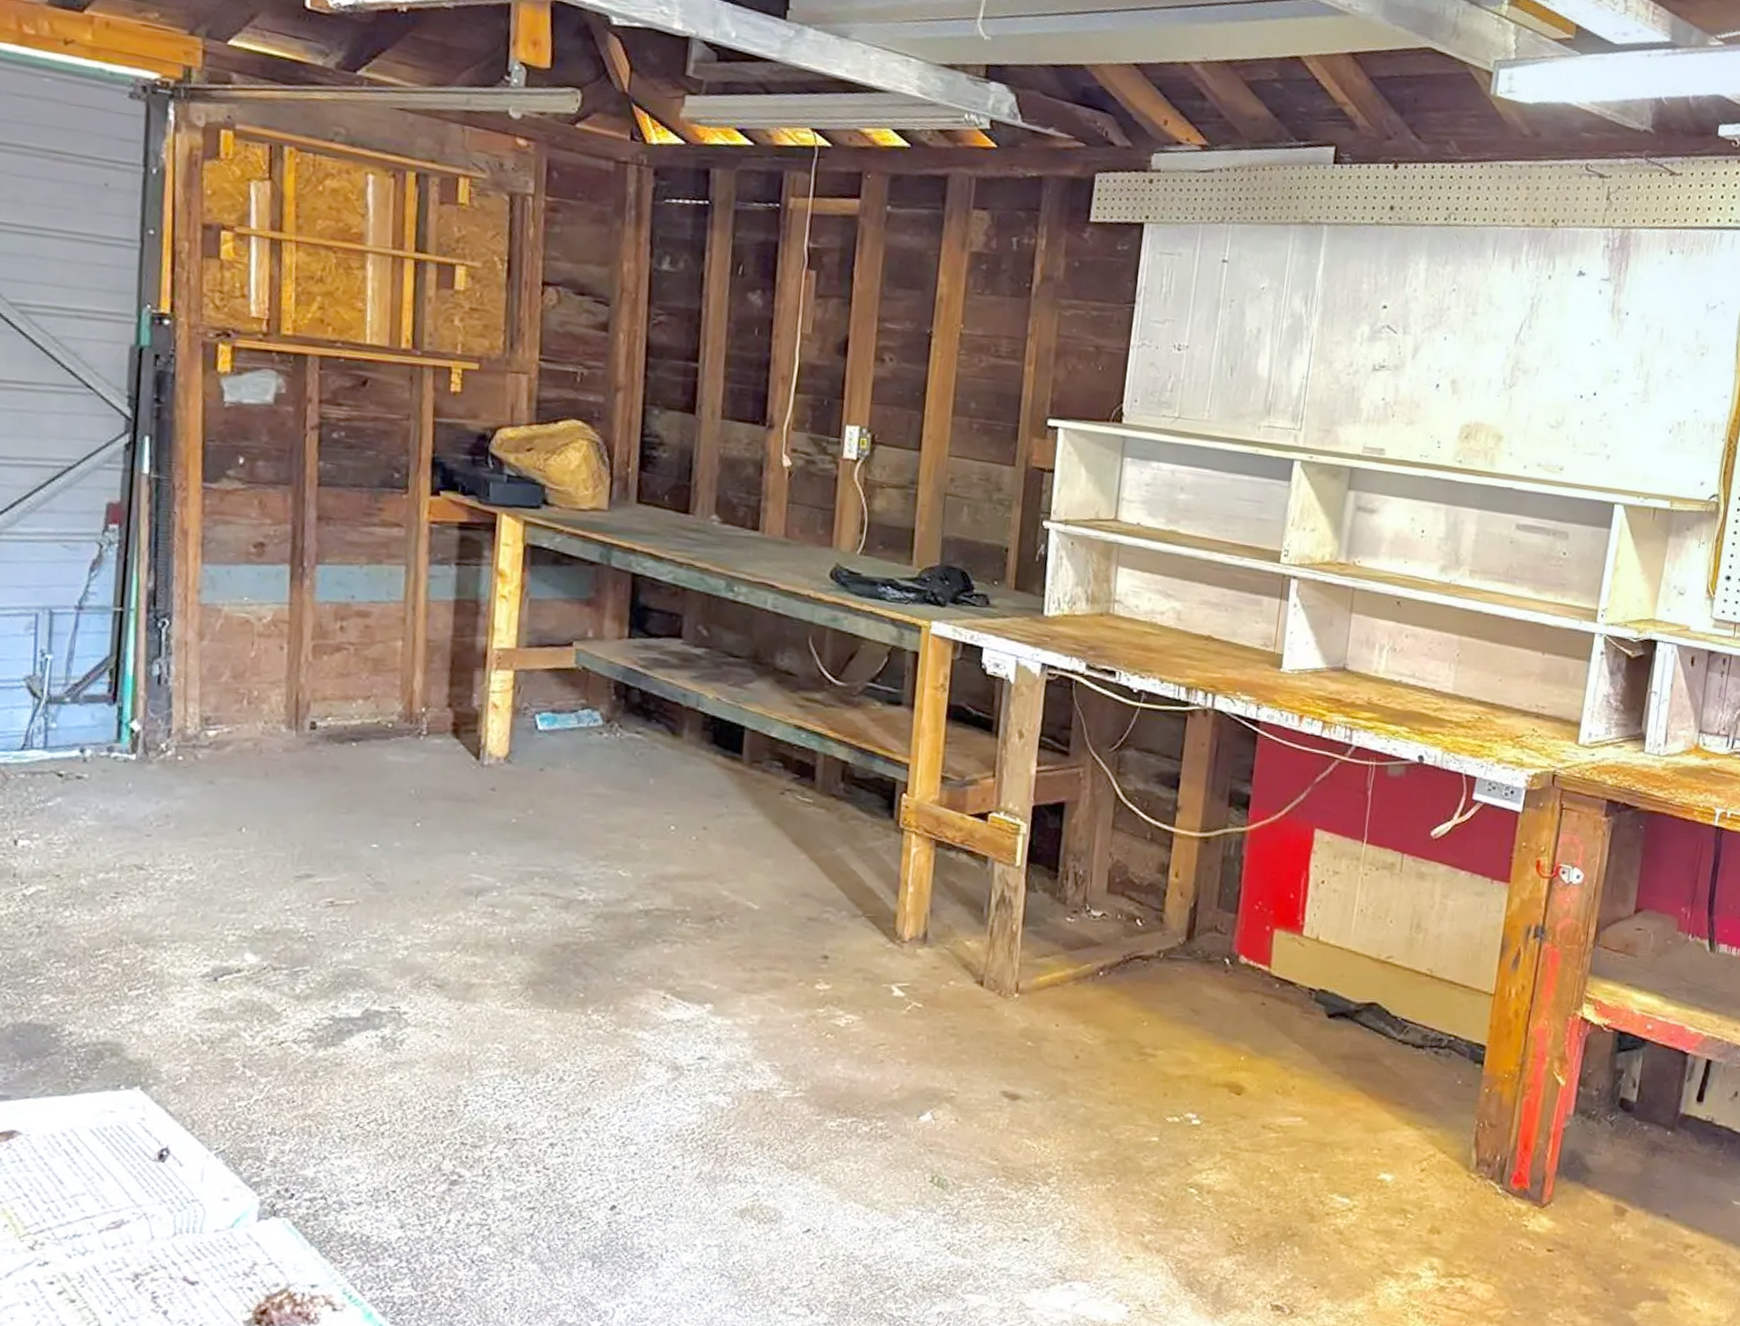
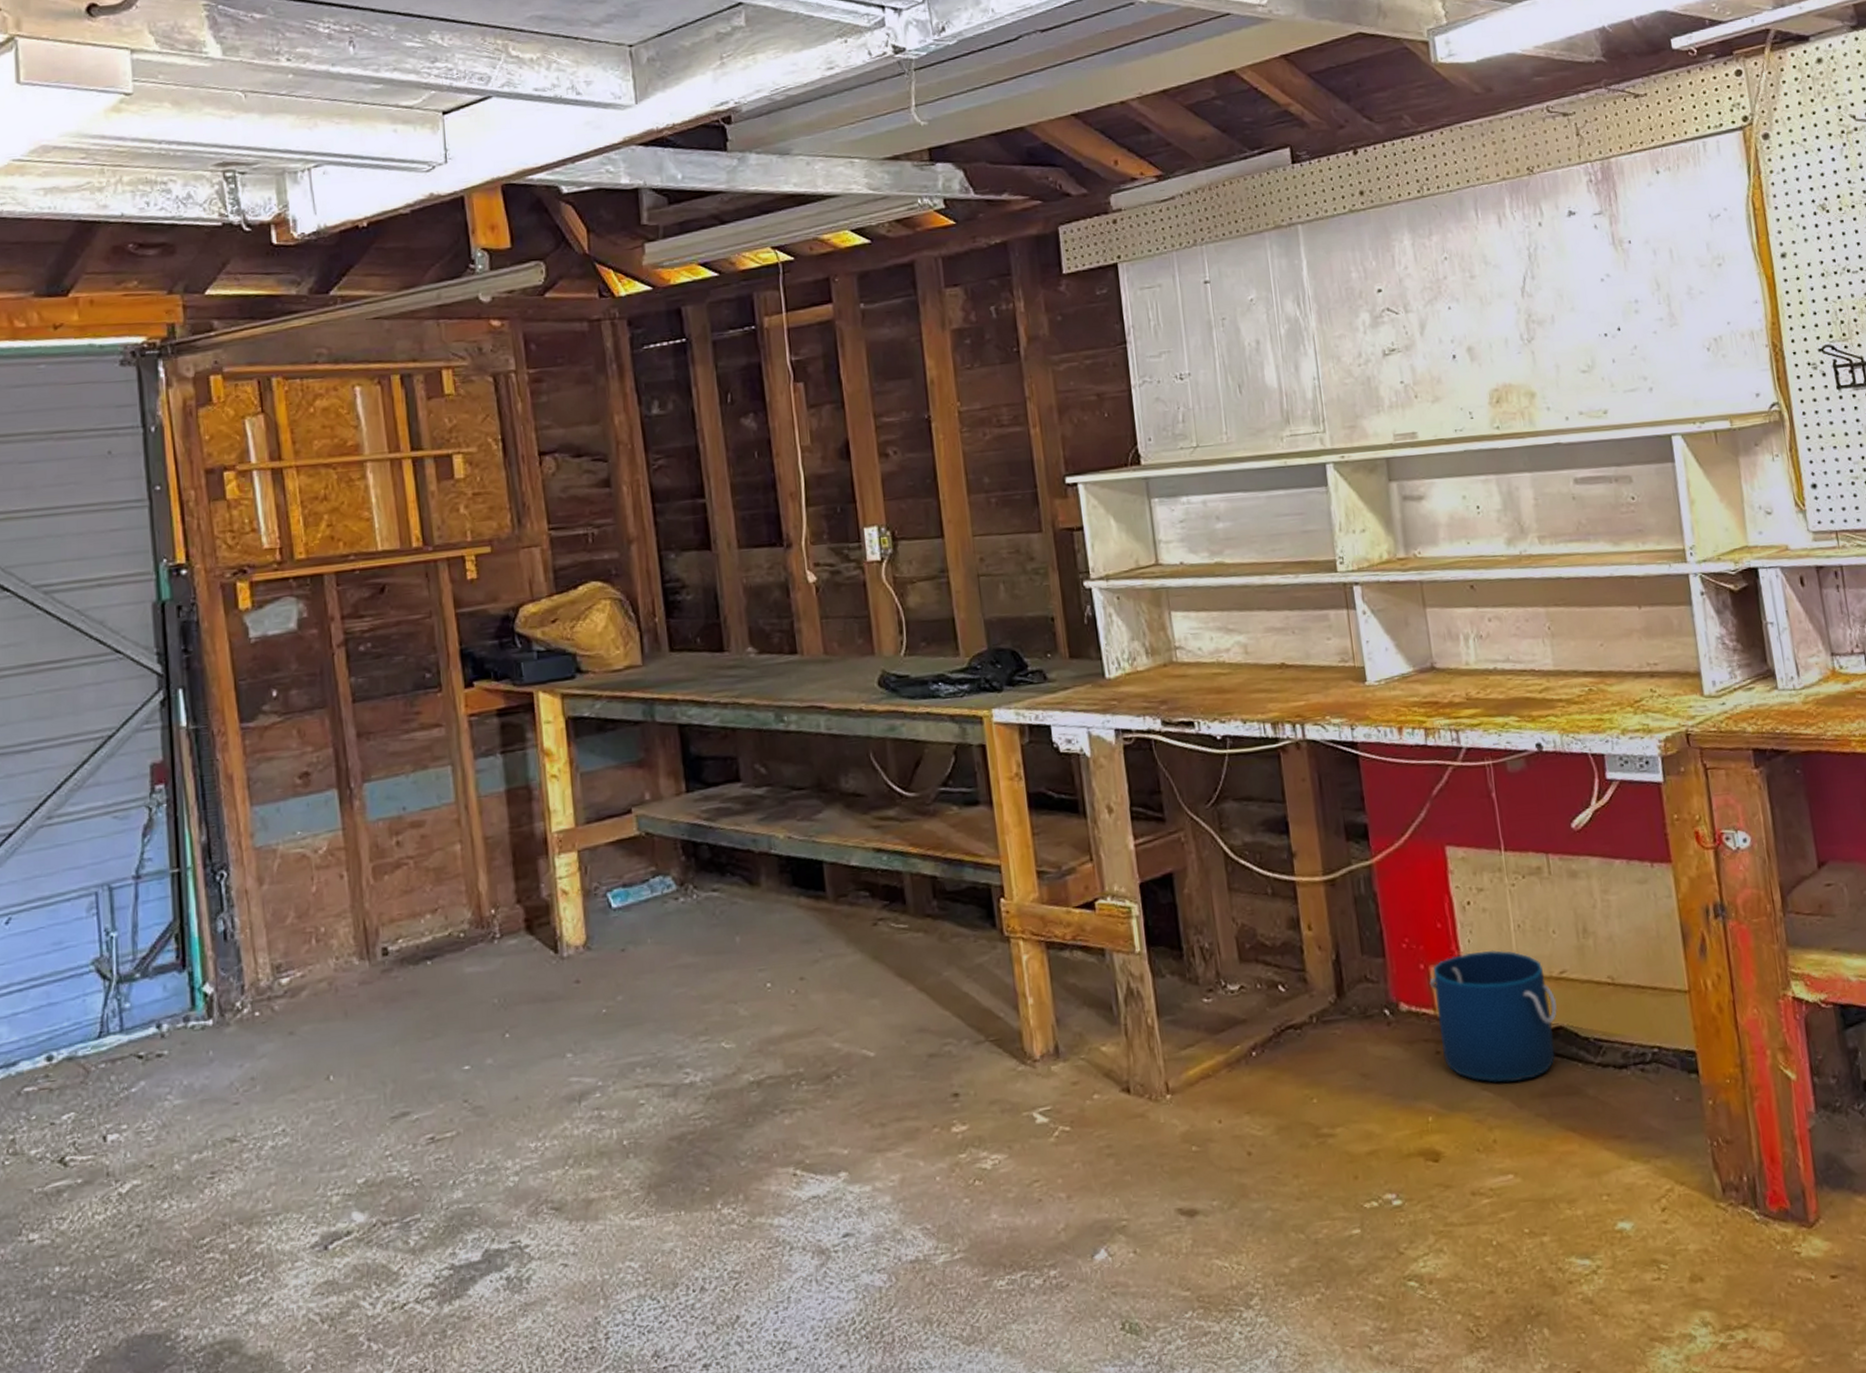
bucket: none [1267,924,1379,1042] -> present [1429,949,1557,1084]

